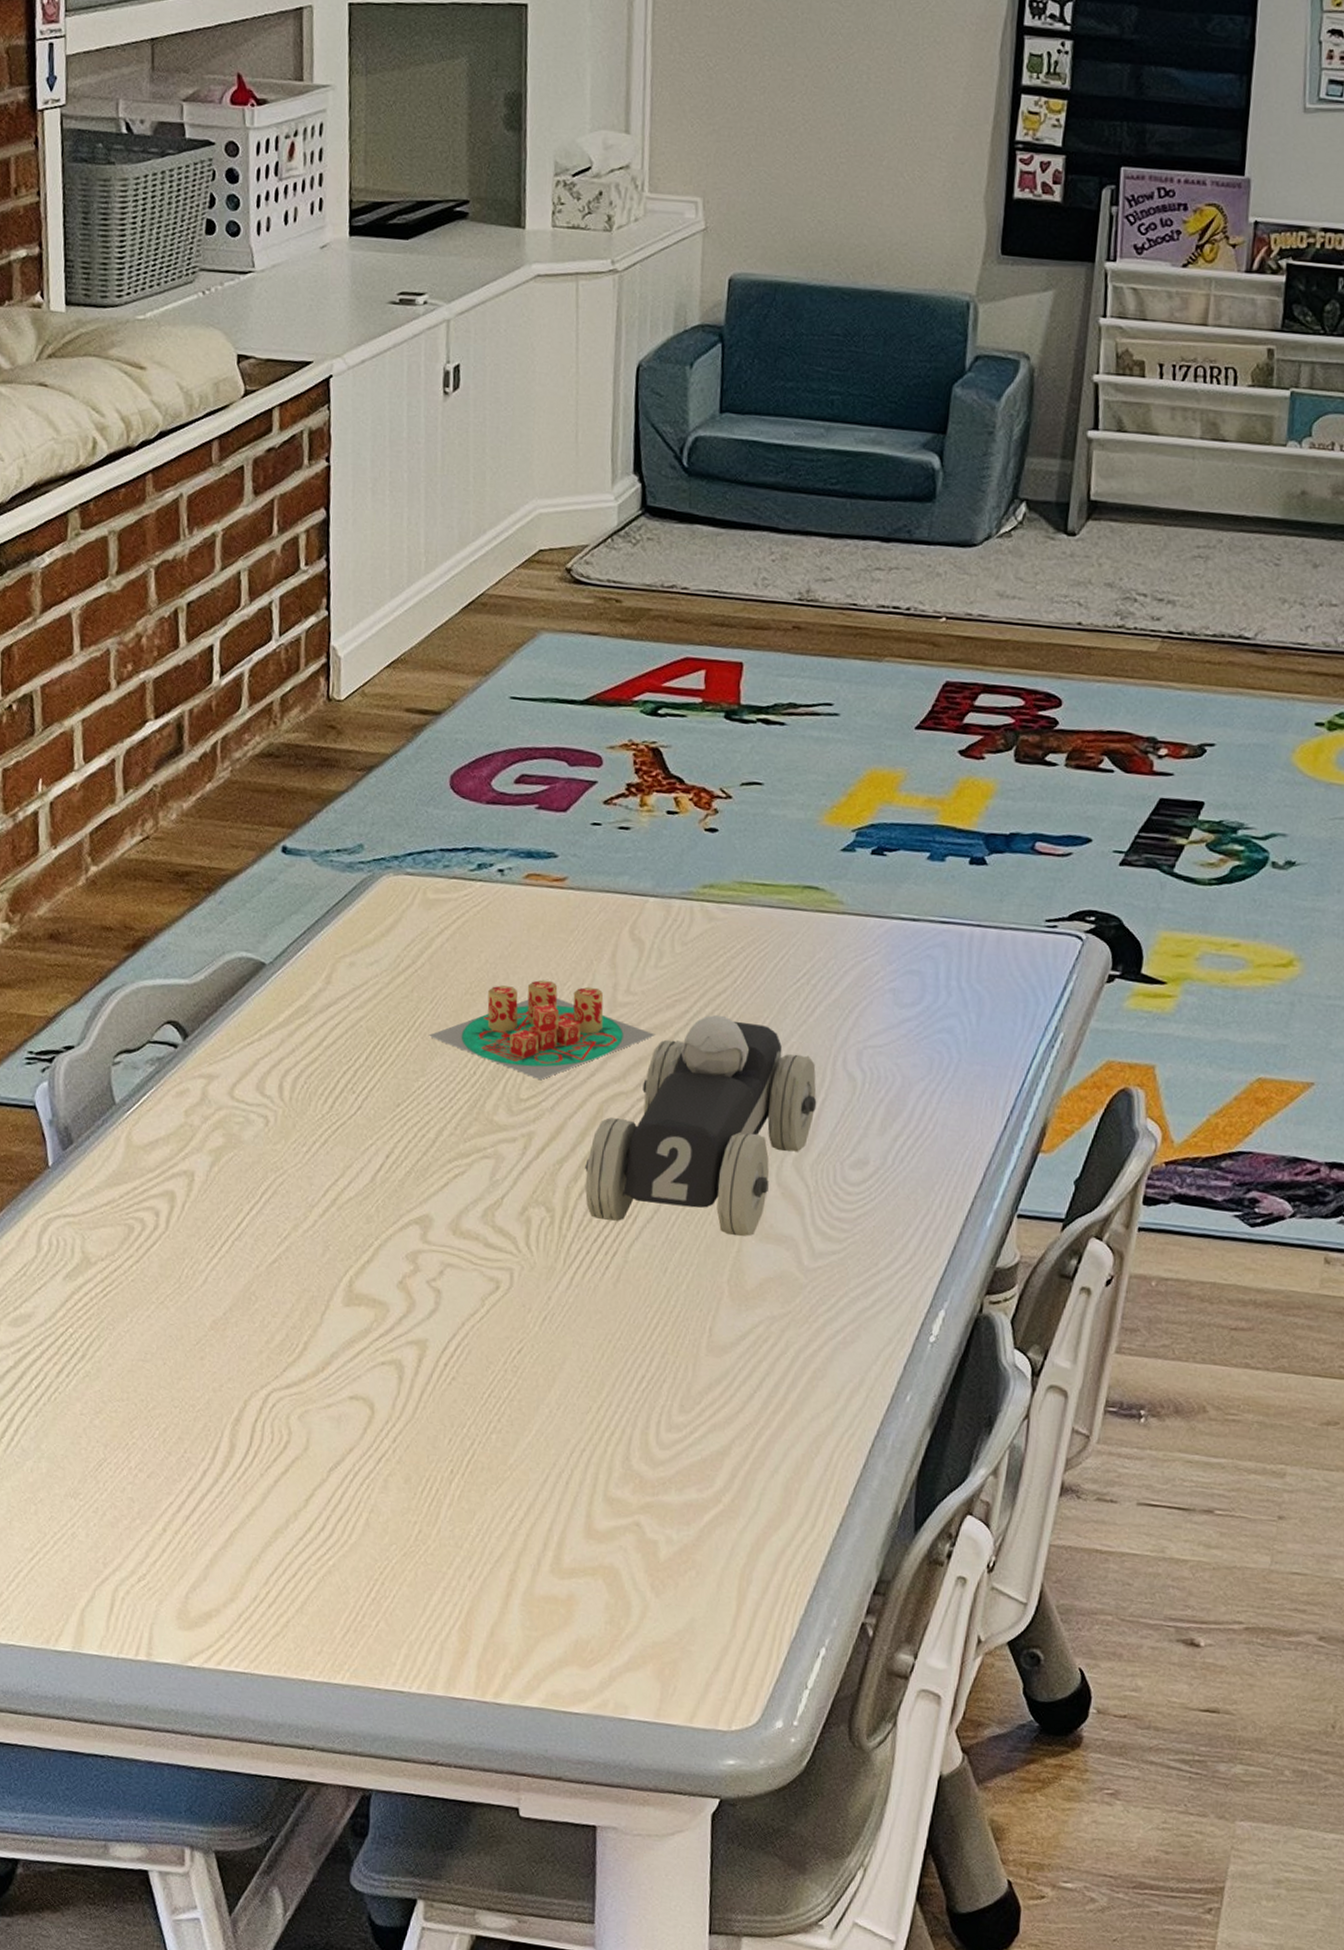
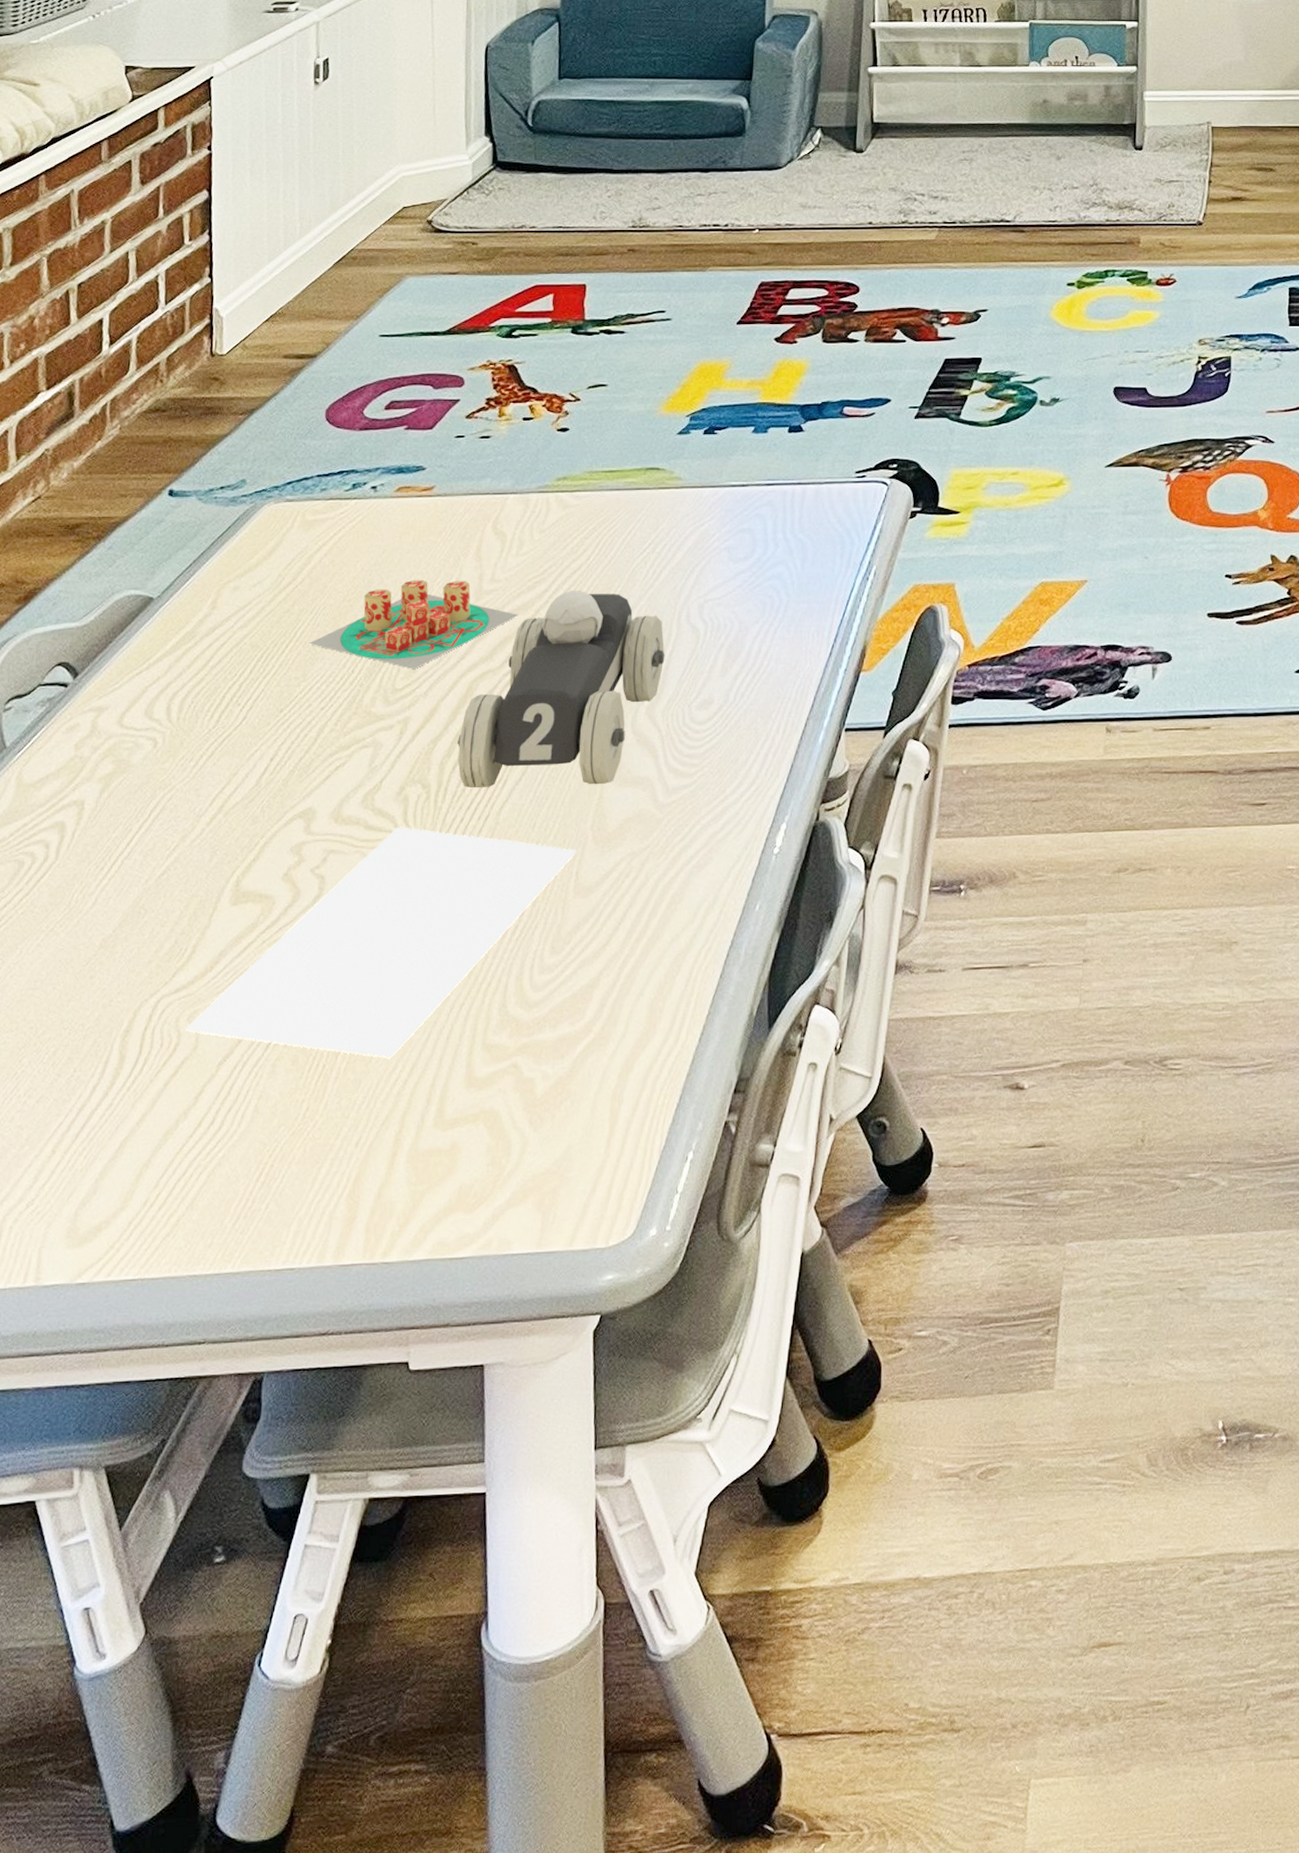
paper: none [298,1250,711,1494] -> present [187,827,576,1058]

